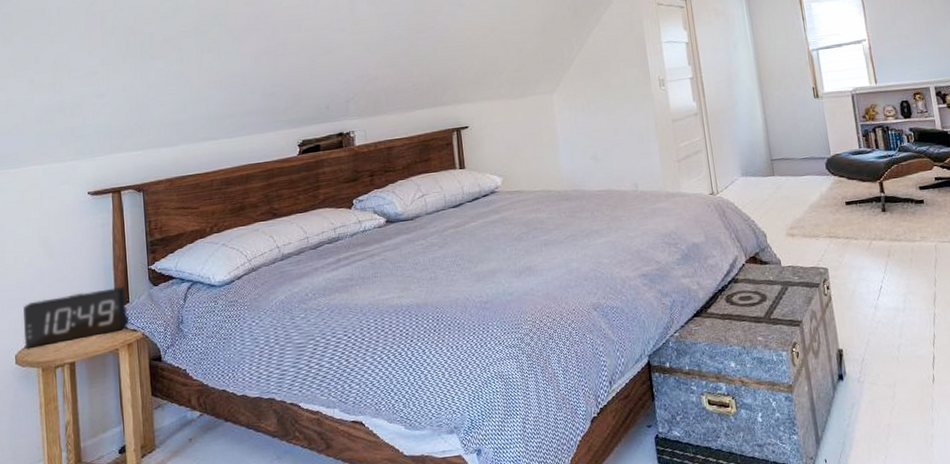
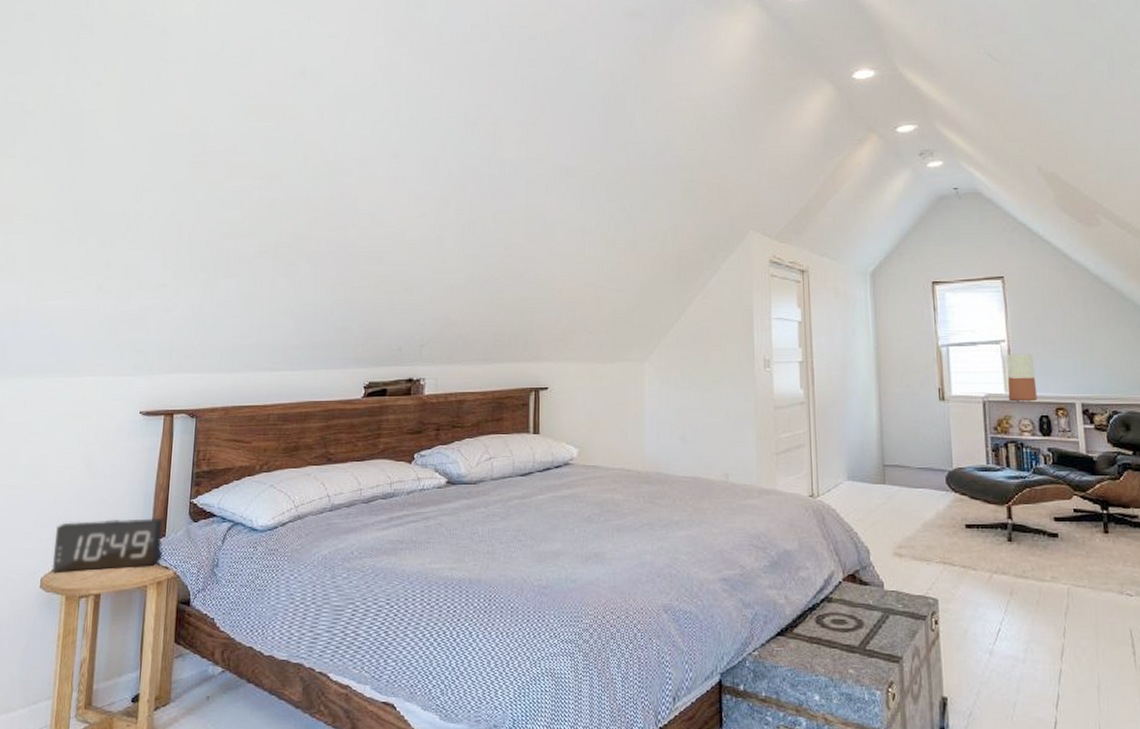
vase: none [868,49,898,92] -> present [1006,354,1038,402]

